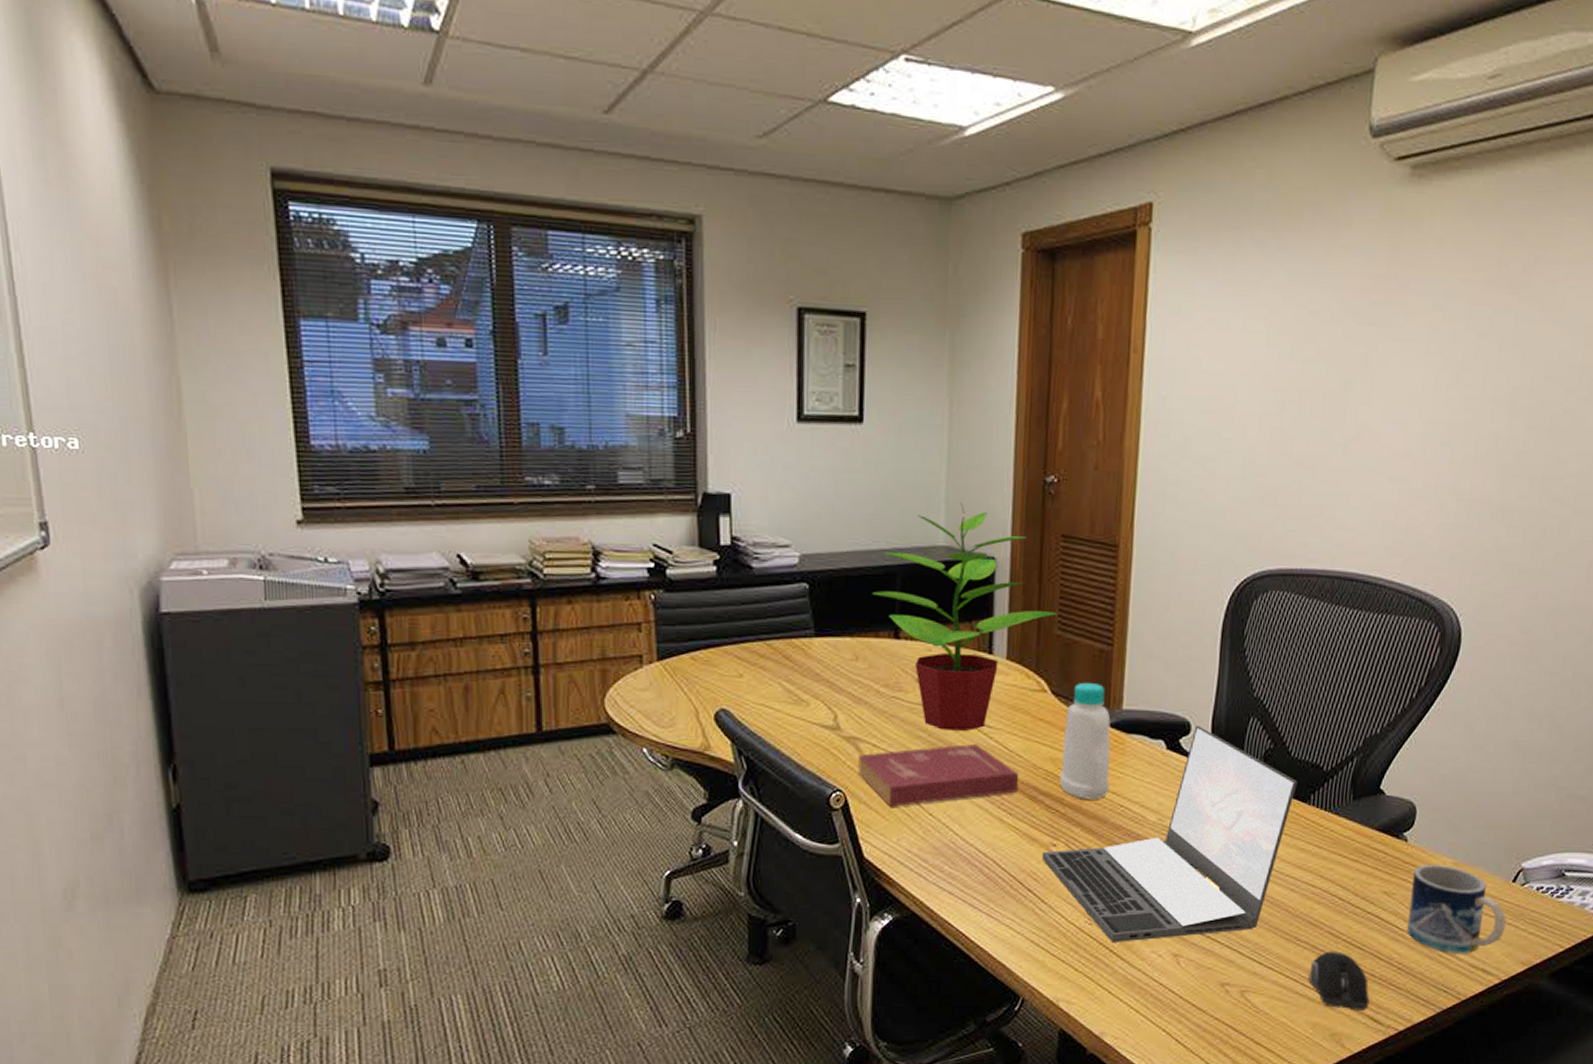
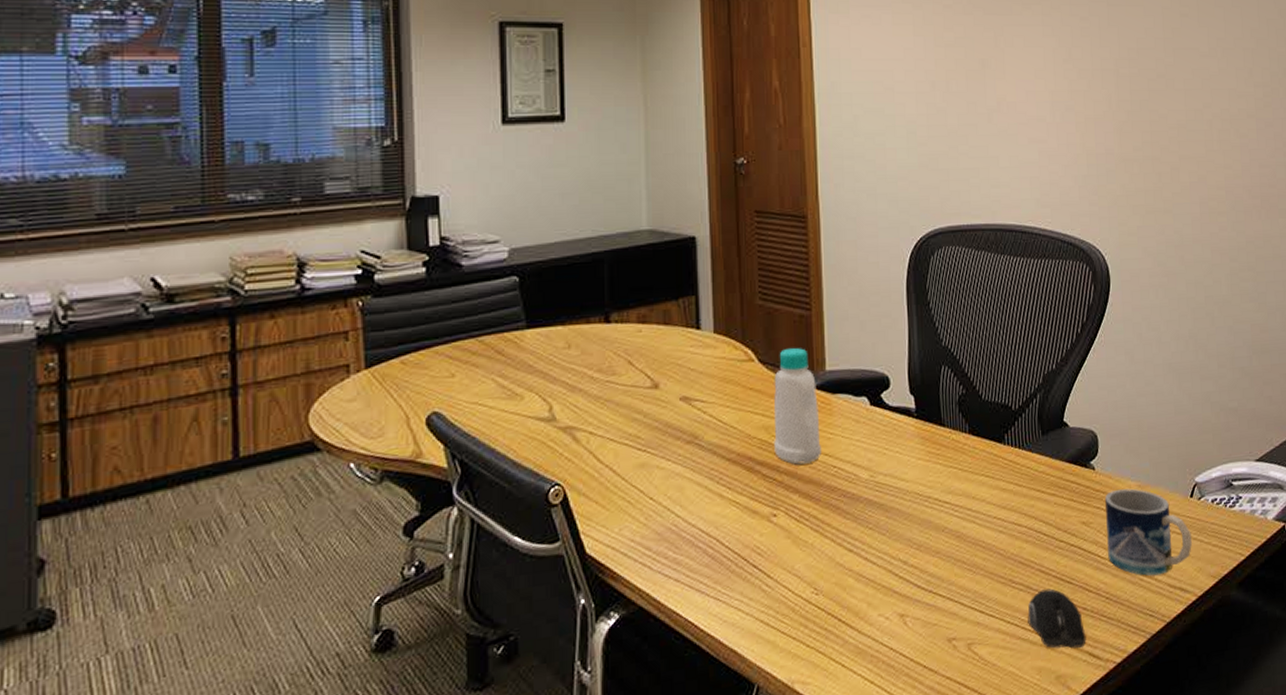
book: present [858,744,1019,807] -> none [576,420,736,496]
potted plant: present [872,502,1057,731] -> none [581,188,757,410]
laptop: present [1041,725,1298,942] -> none [763,378,992,611]

